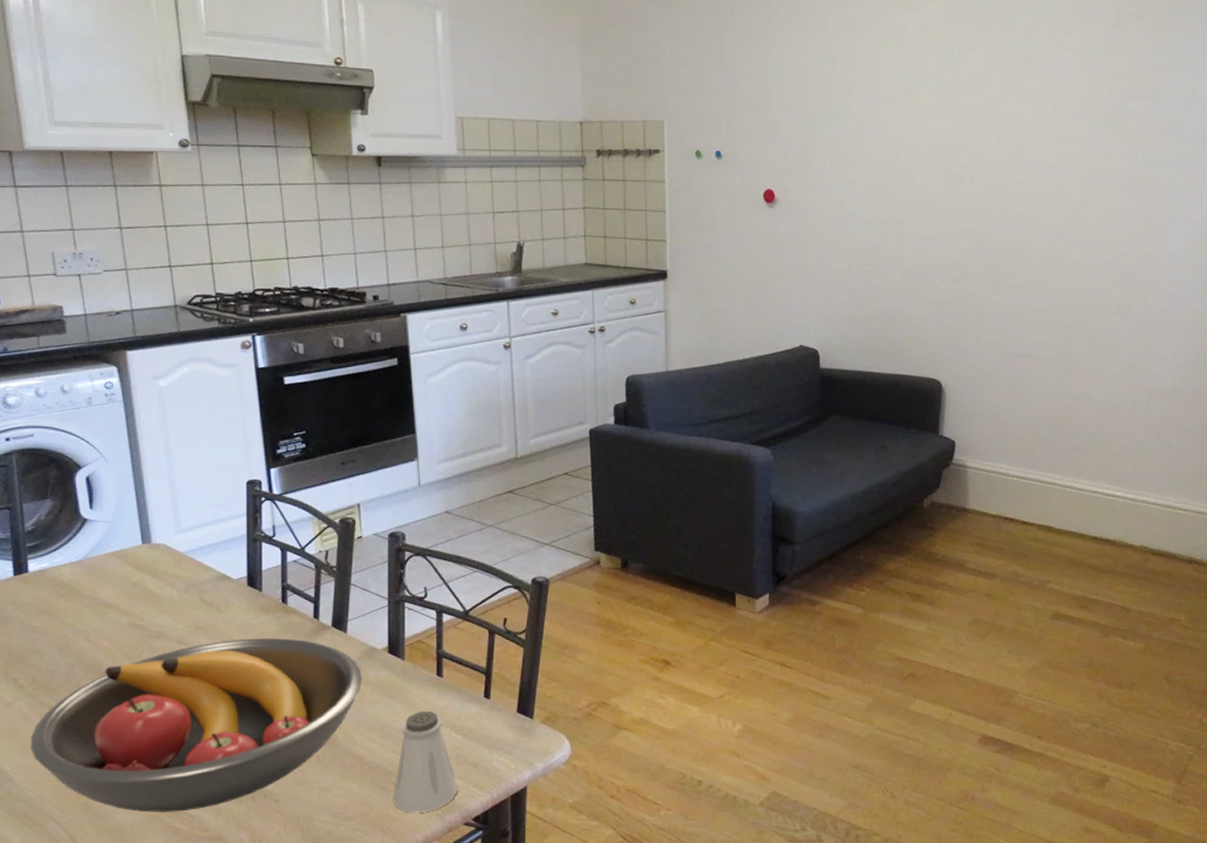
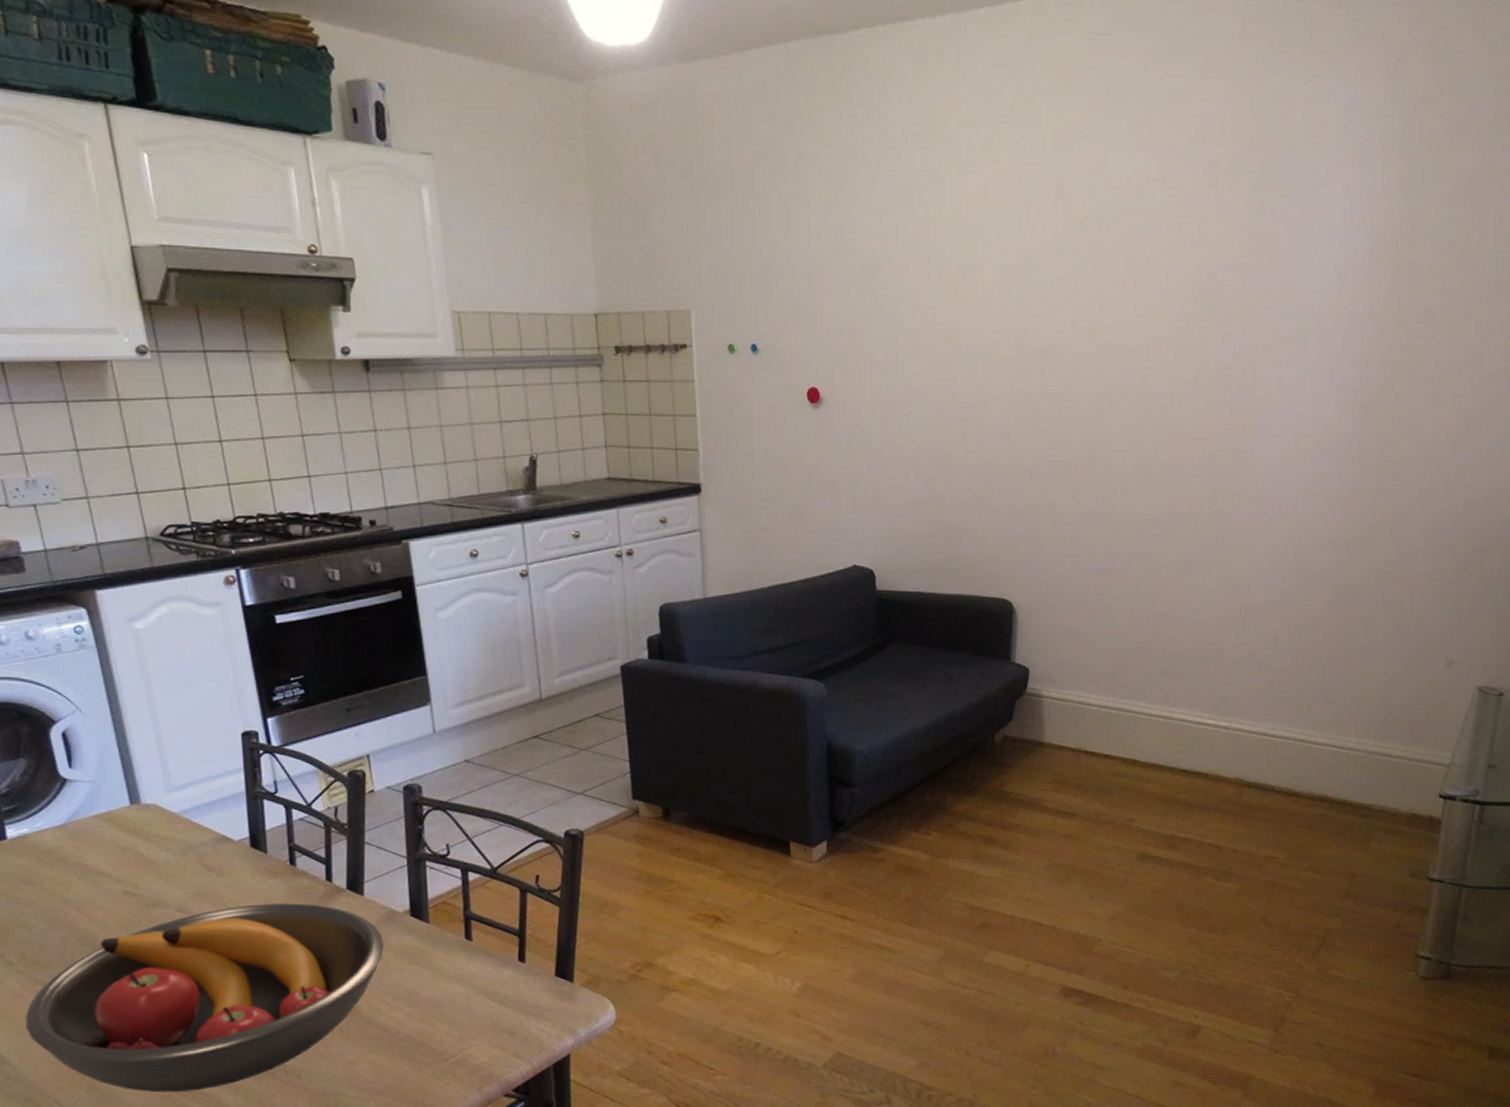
saltshaker: present [393,710,459,813] -> none [425,976,496,1086]

